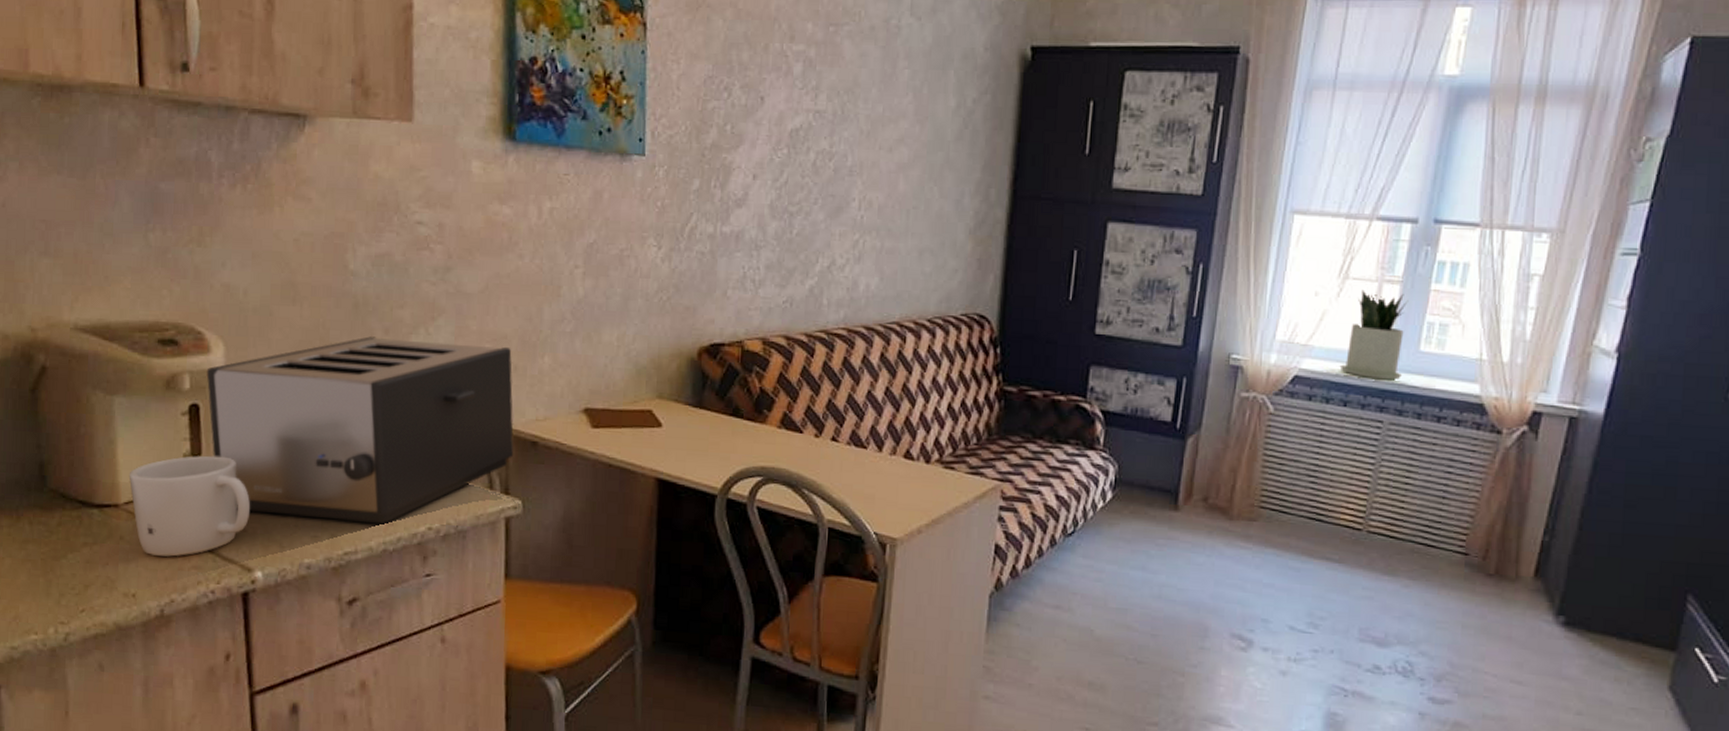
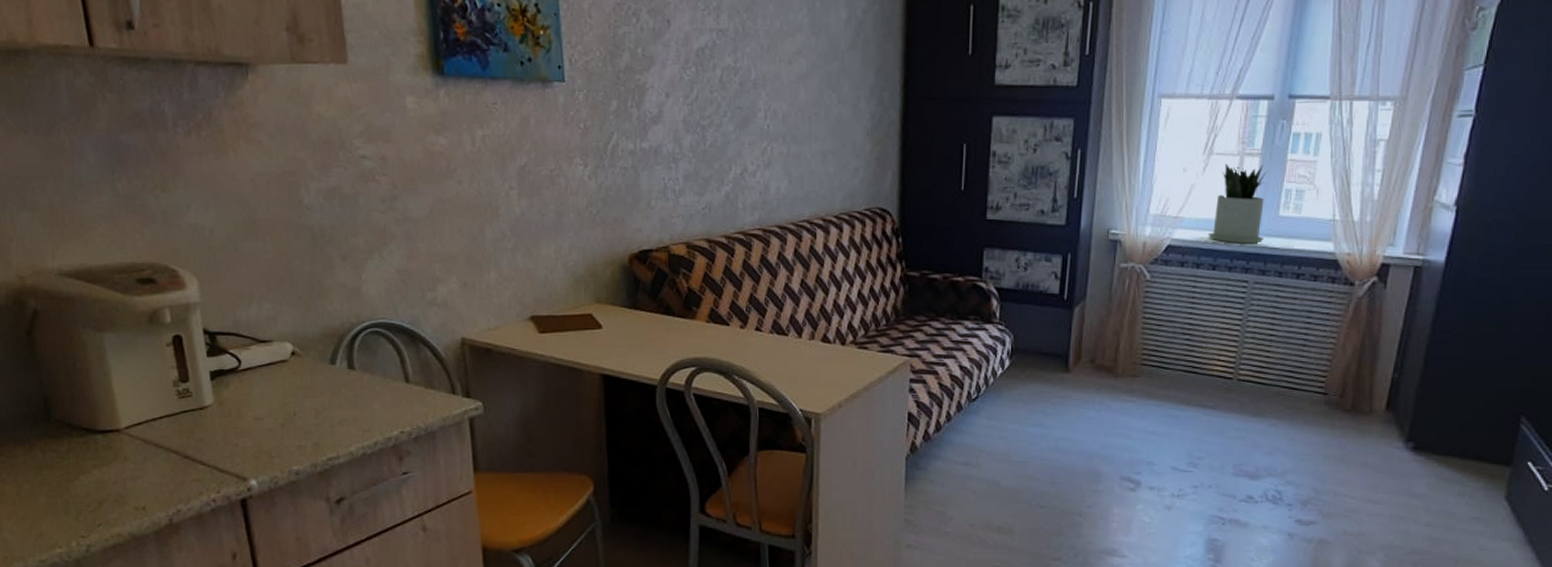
mug: present [128,455,251,557] -> none [125,380,240,472]
toaster: present [206,336,514,524] -> none [184,264,471,431]

